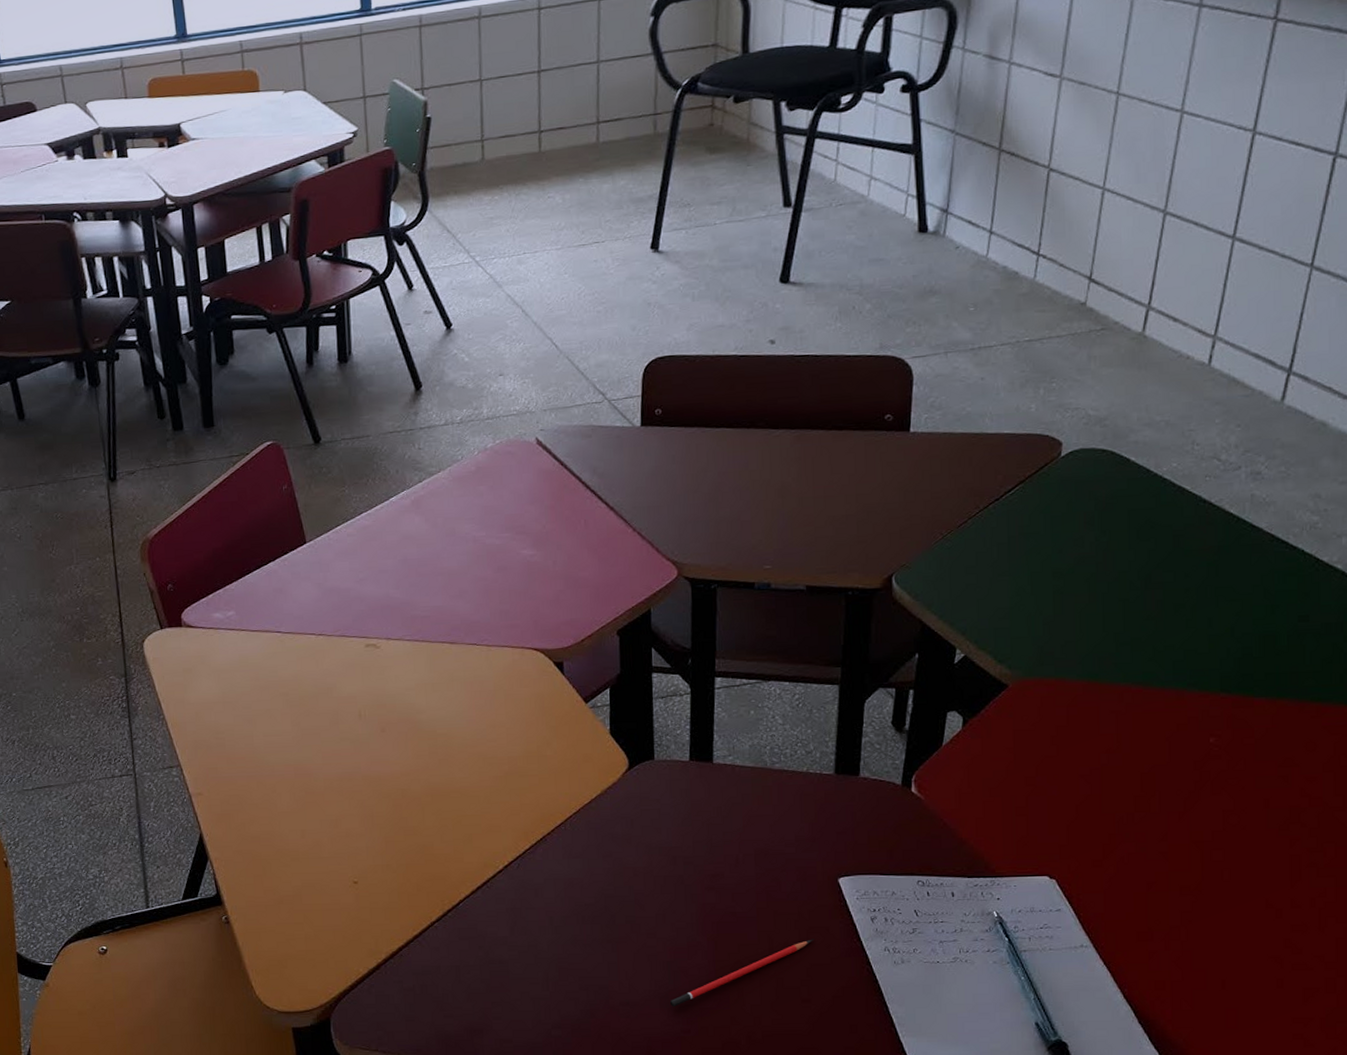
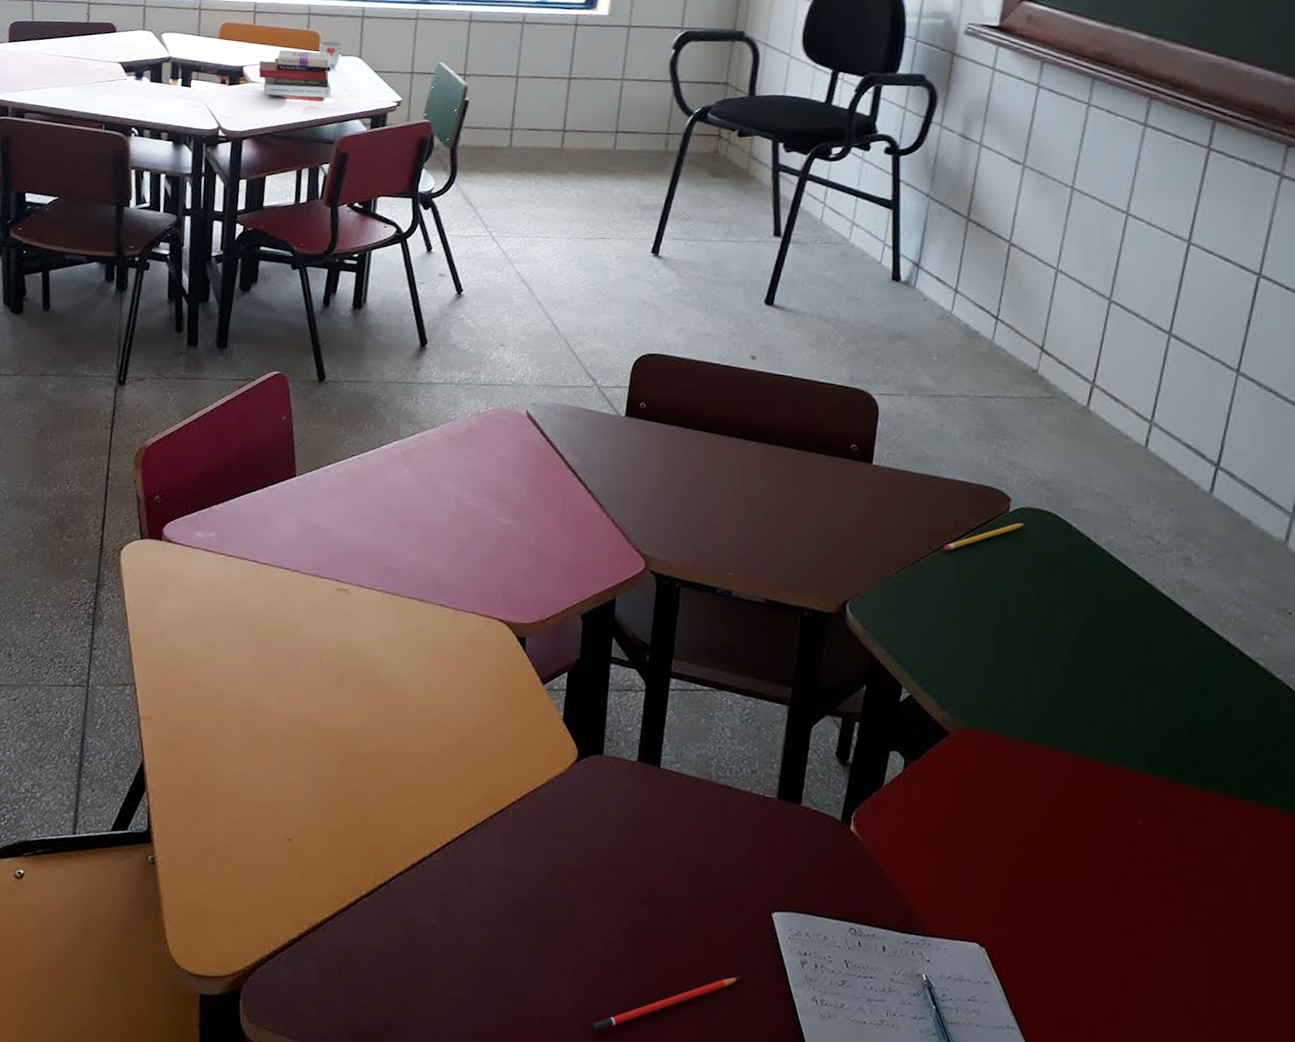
books: none [196,92,279,152] -> present [258,50,331,101]
cup: none [258,77,284,112] -> present [319,41,342,71]
pencil: none [992,466,1078,508] -> present [943,523,1025,551]

